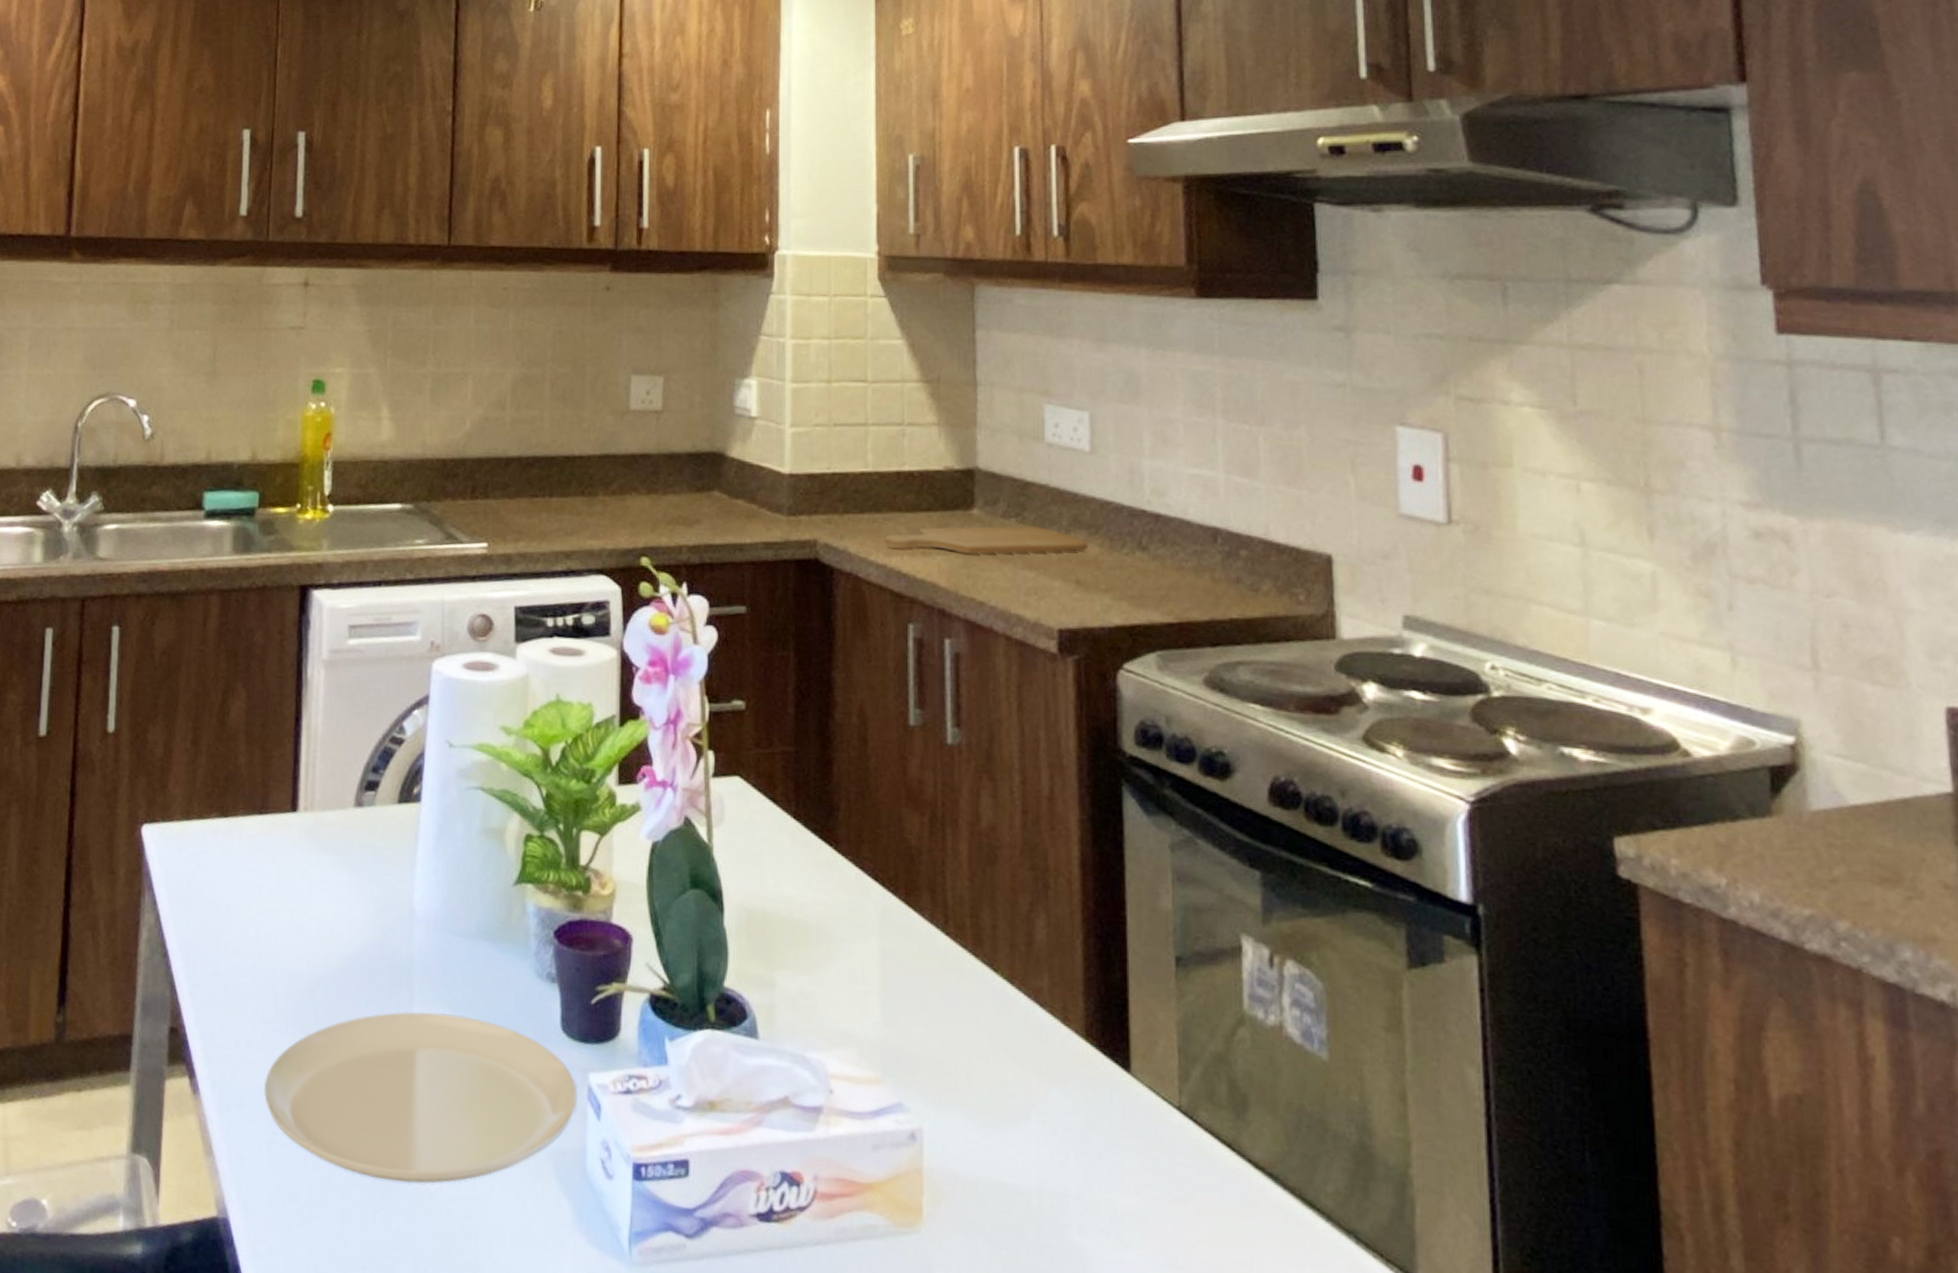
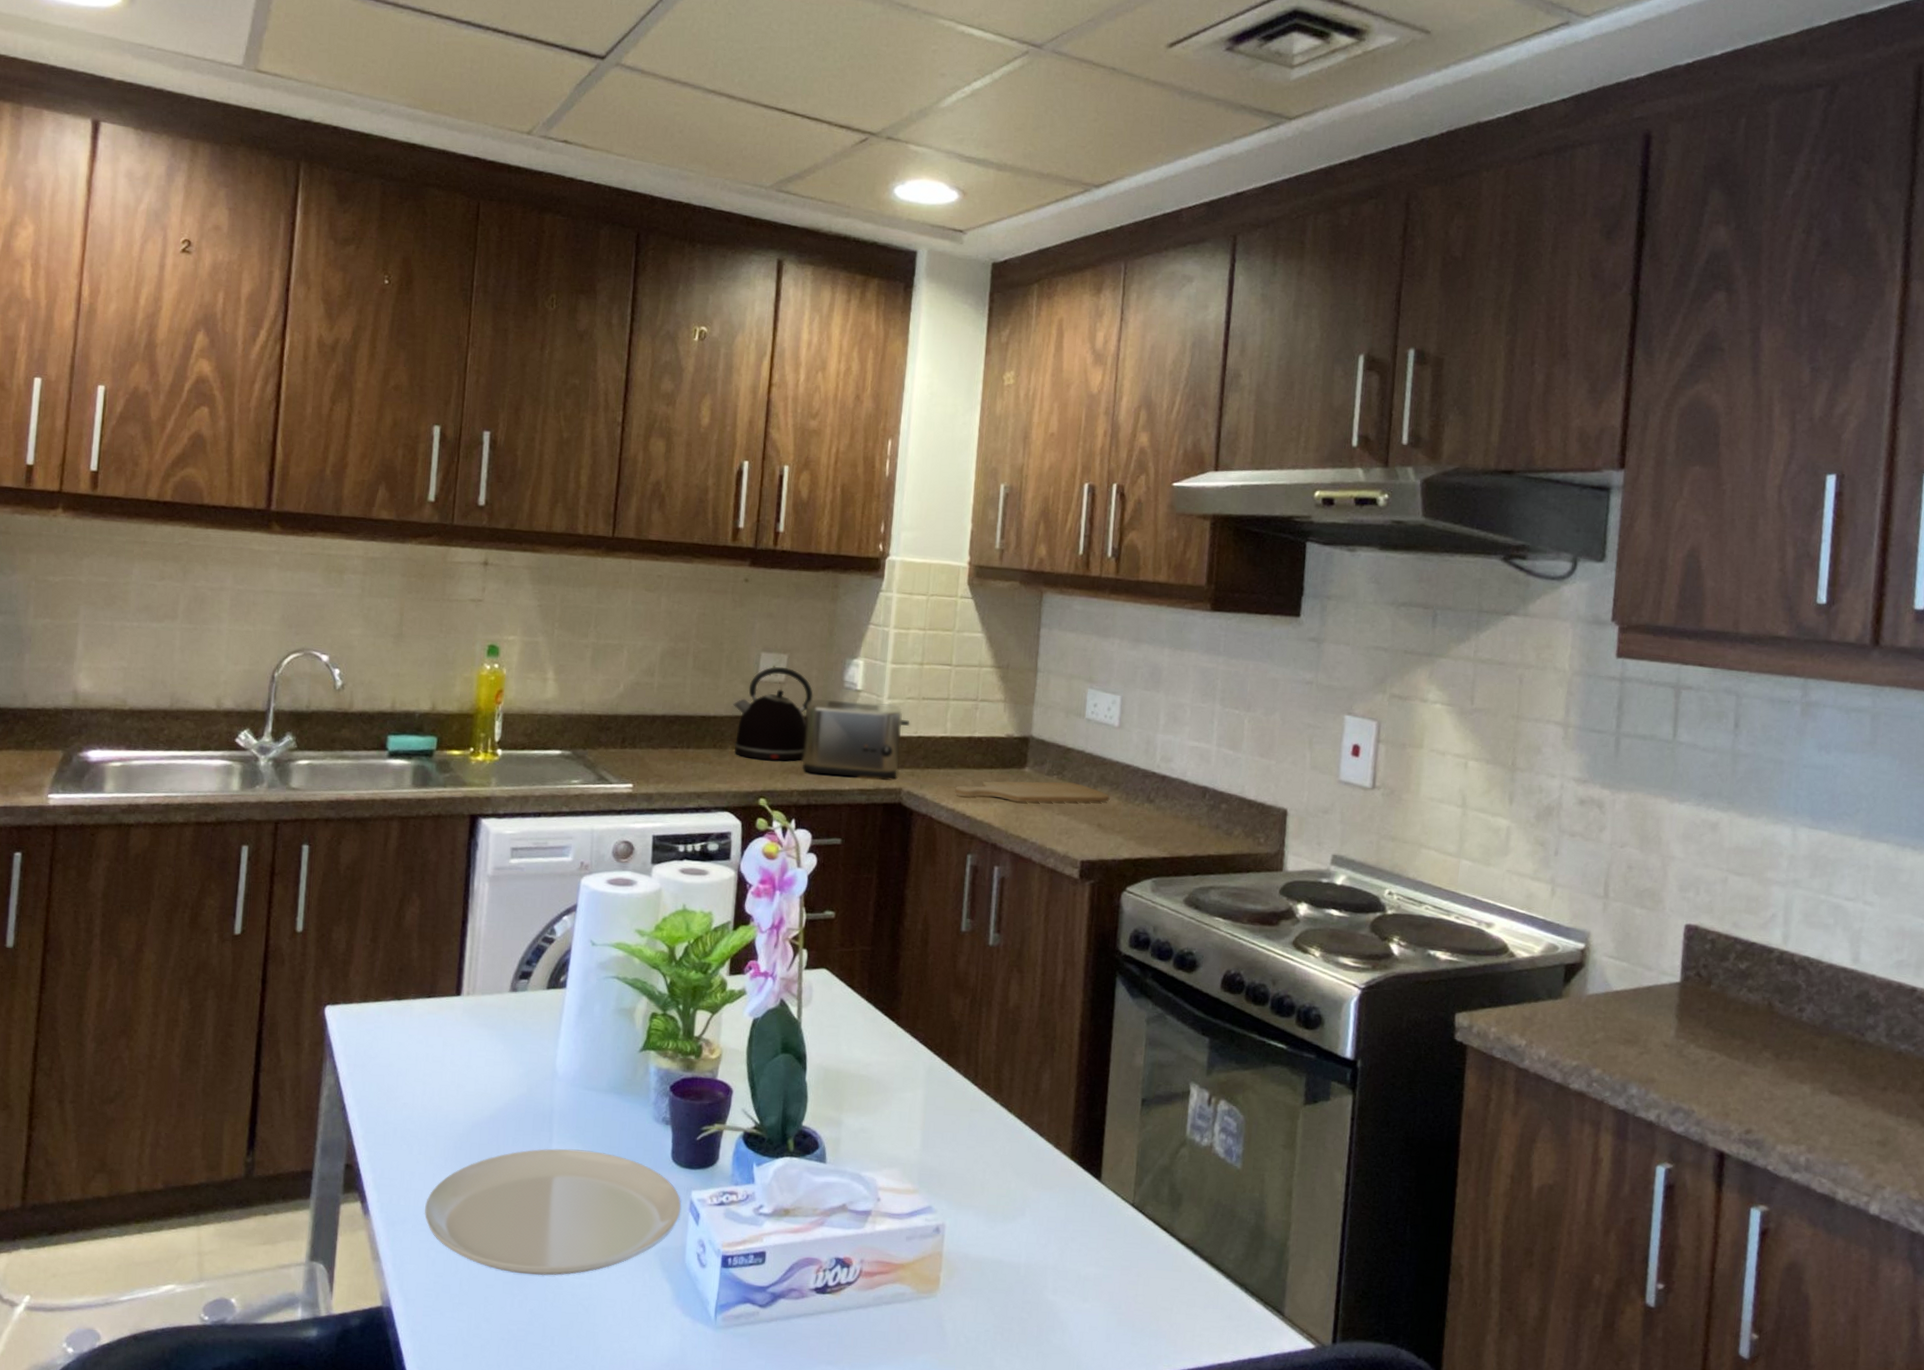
kettle: none [601,392,698,510] -> present [733,667,813,762]
toaster: none [689,429,821,530] -> present [801,698,910,780]

